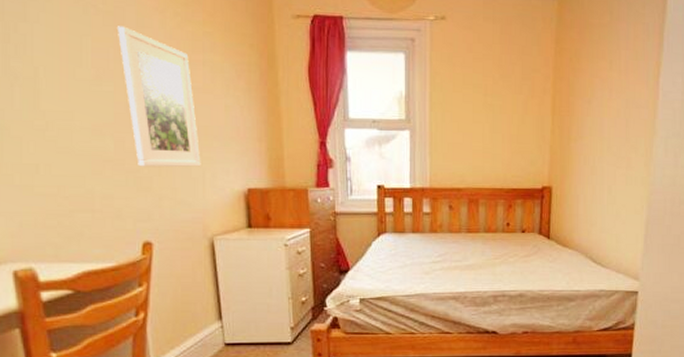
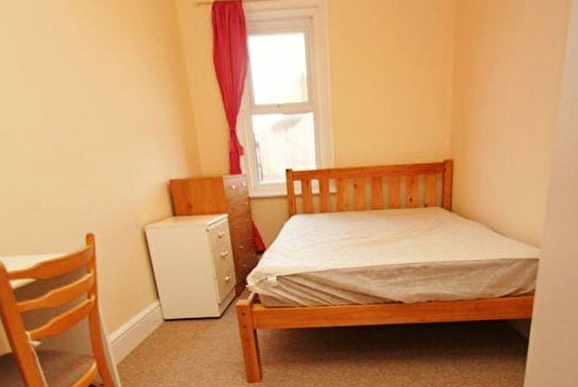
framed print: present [116,26,201,167] -> none [37,30,127,166]

